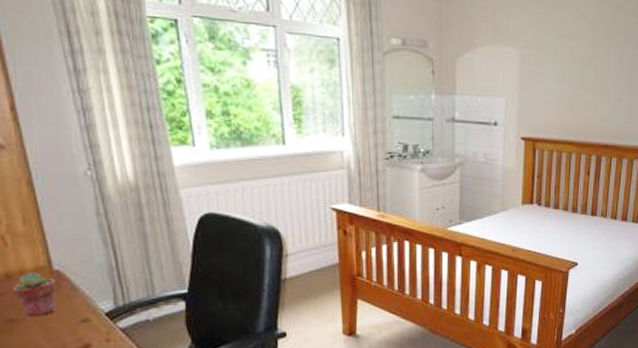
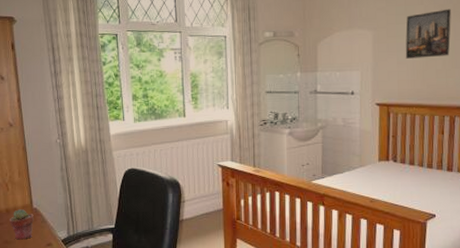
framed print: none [554,31,603,87] -> present [405,8,451,59]

